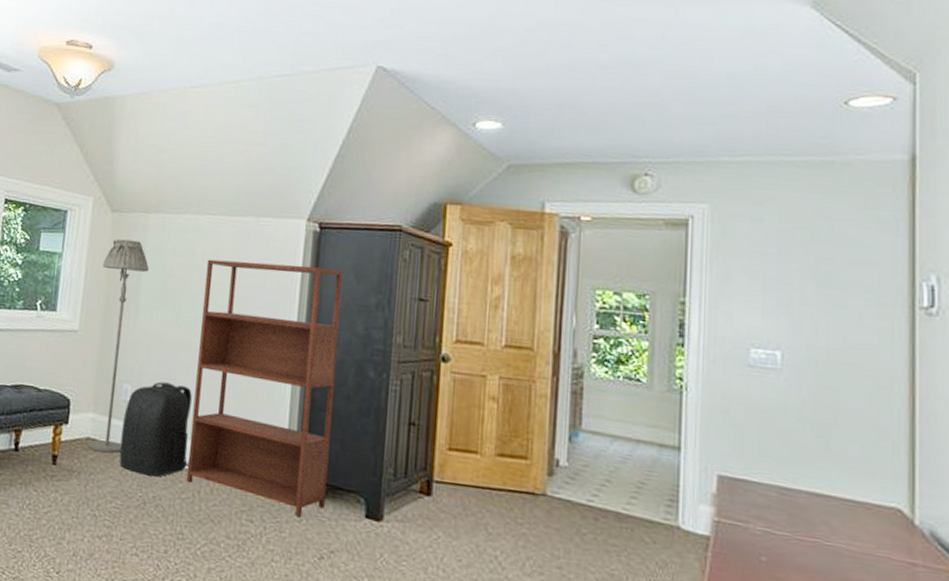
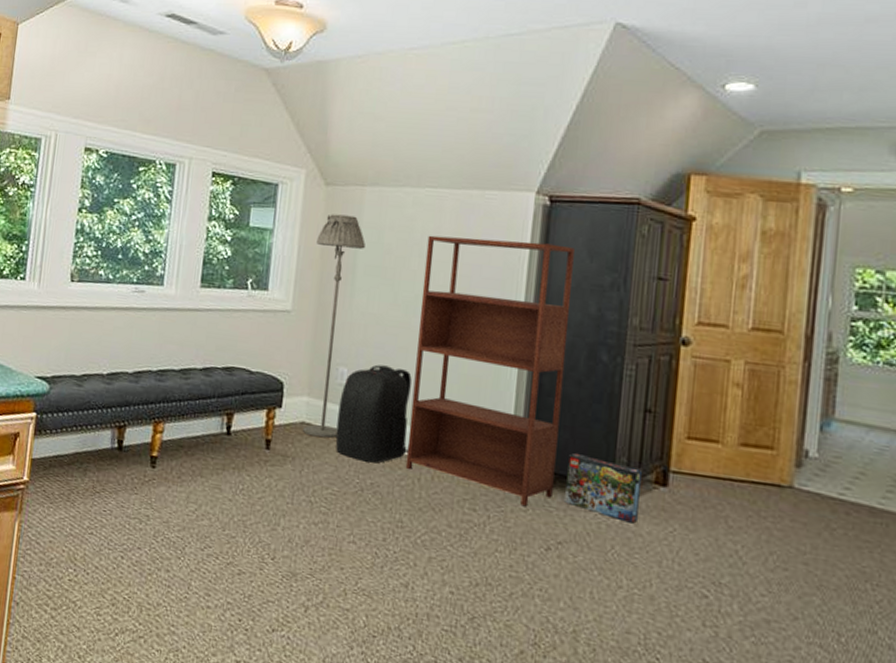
box: none [336,464,407,532] -> present [565,452,642,524]

